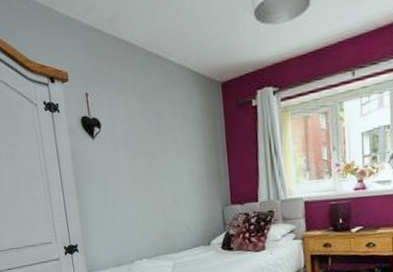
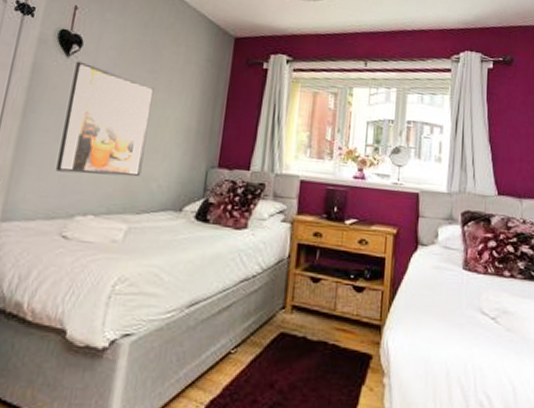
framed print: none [101,140,172,231] -> present [56,61,154,177]

